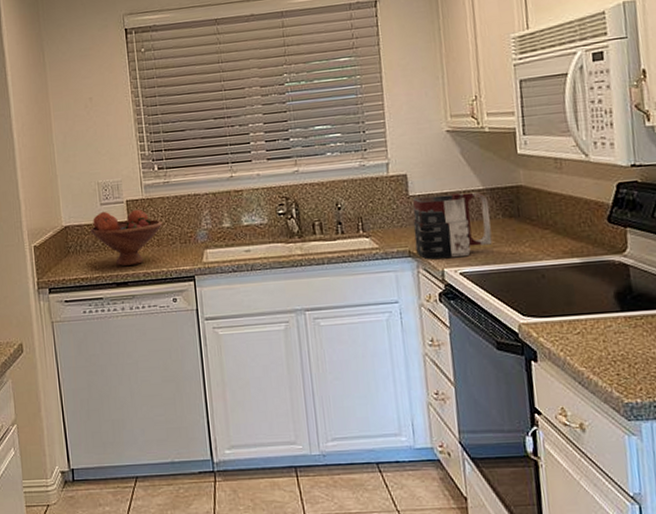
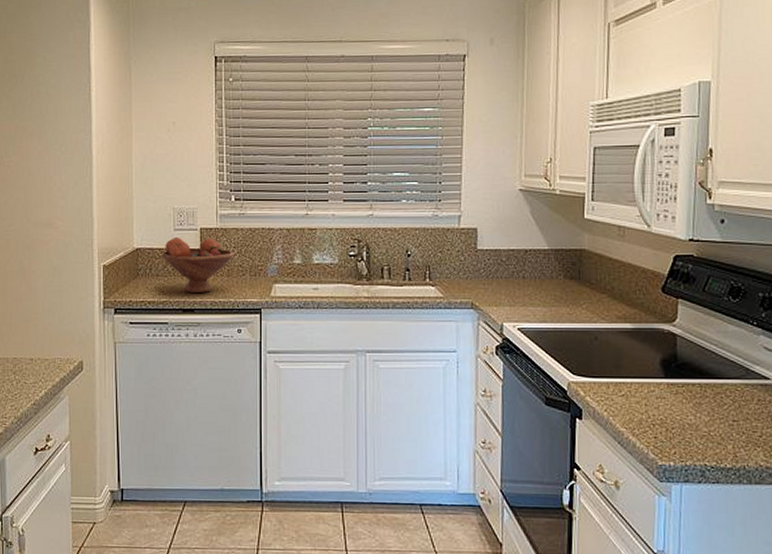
mug: present [413,192,493,260] -> none [478,251,553,313]

